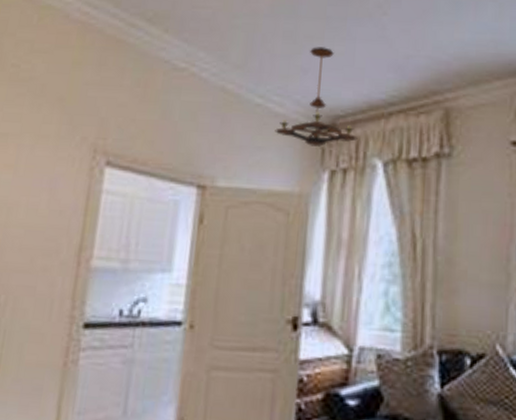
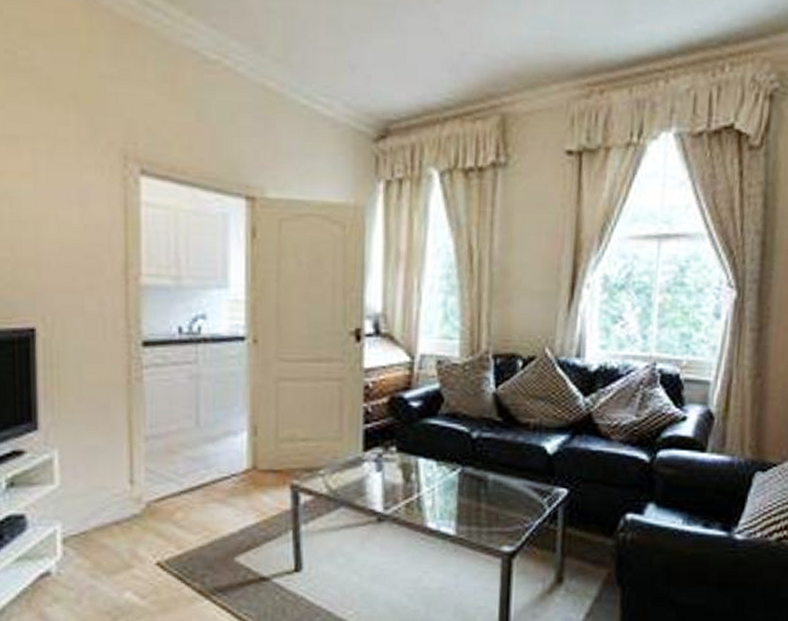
chandelier: present [275,47,358,147] -> none [324,39,413,155]

